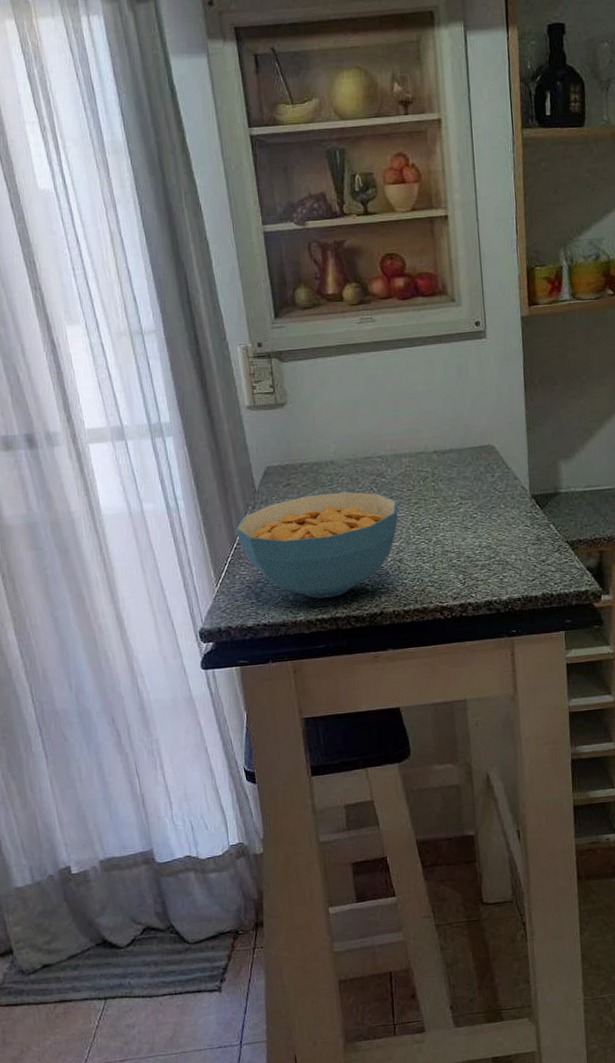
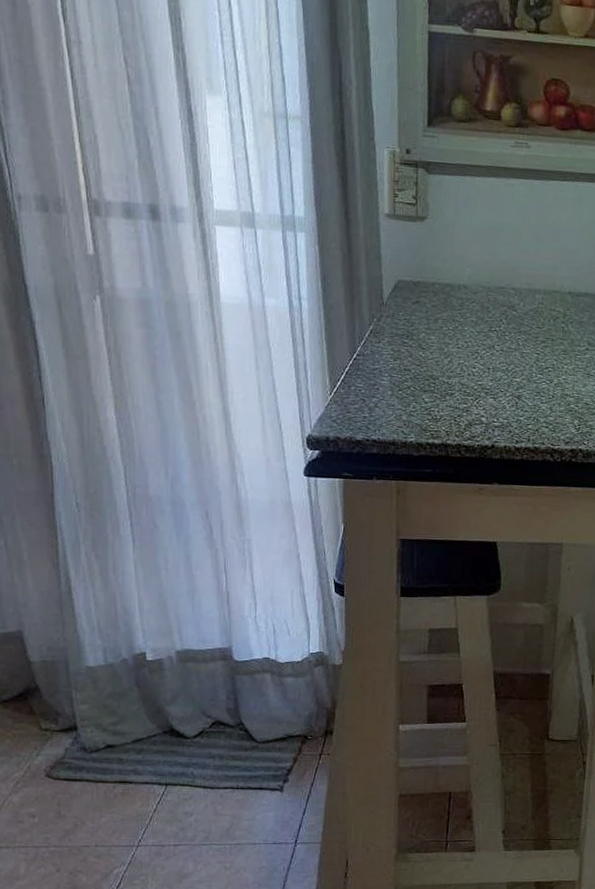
cereal bowl: present [235,491,398,599] -> none [357,316,526,424]

